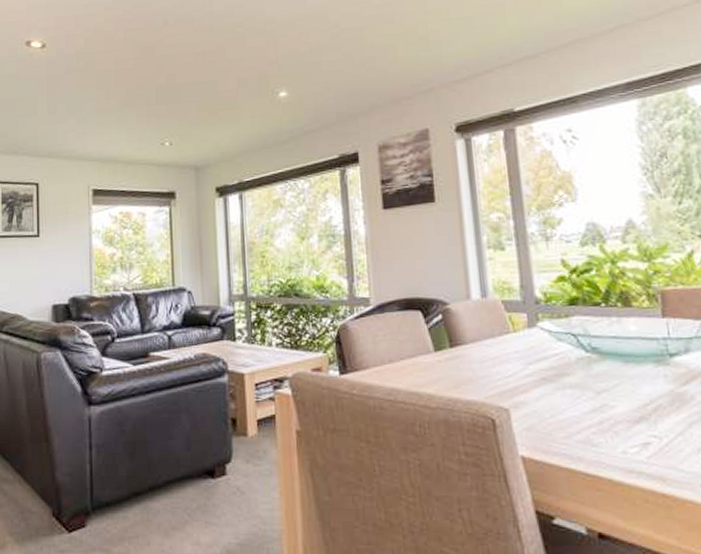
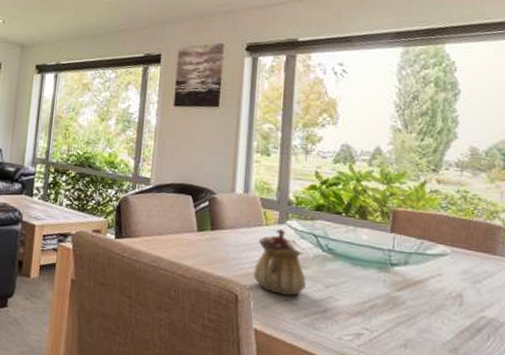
teapot: none [507,333,573,412] -> present [252,228,306,297]

